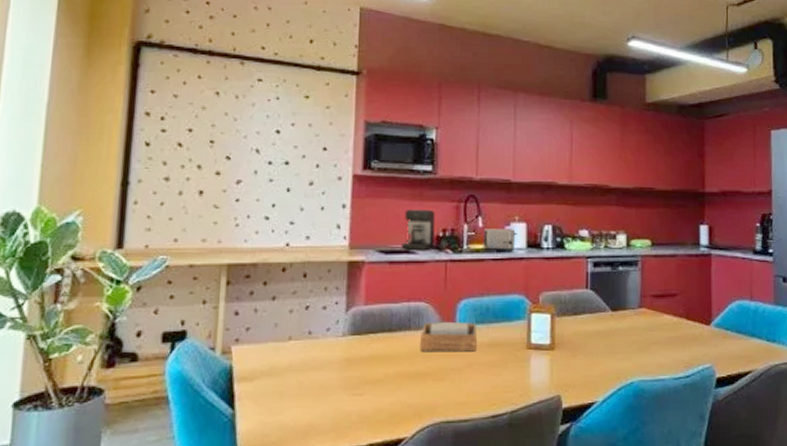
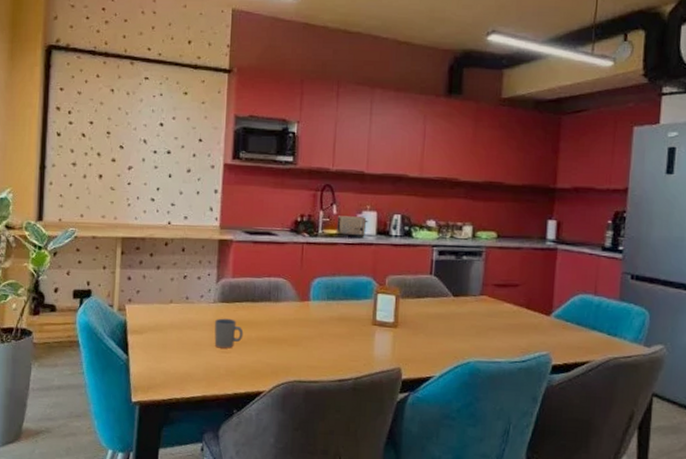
mug: none [343,353,380,390] -> present [214,318,244,349]
coffee maker: present [402,209,435,251] -> none [265,196,294,234]
napkin holder: present [419,321,477,352] -> none [277,296,328,324]

